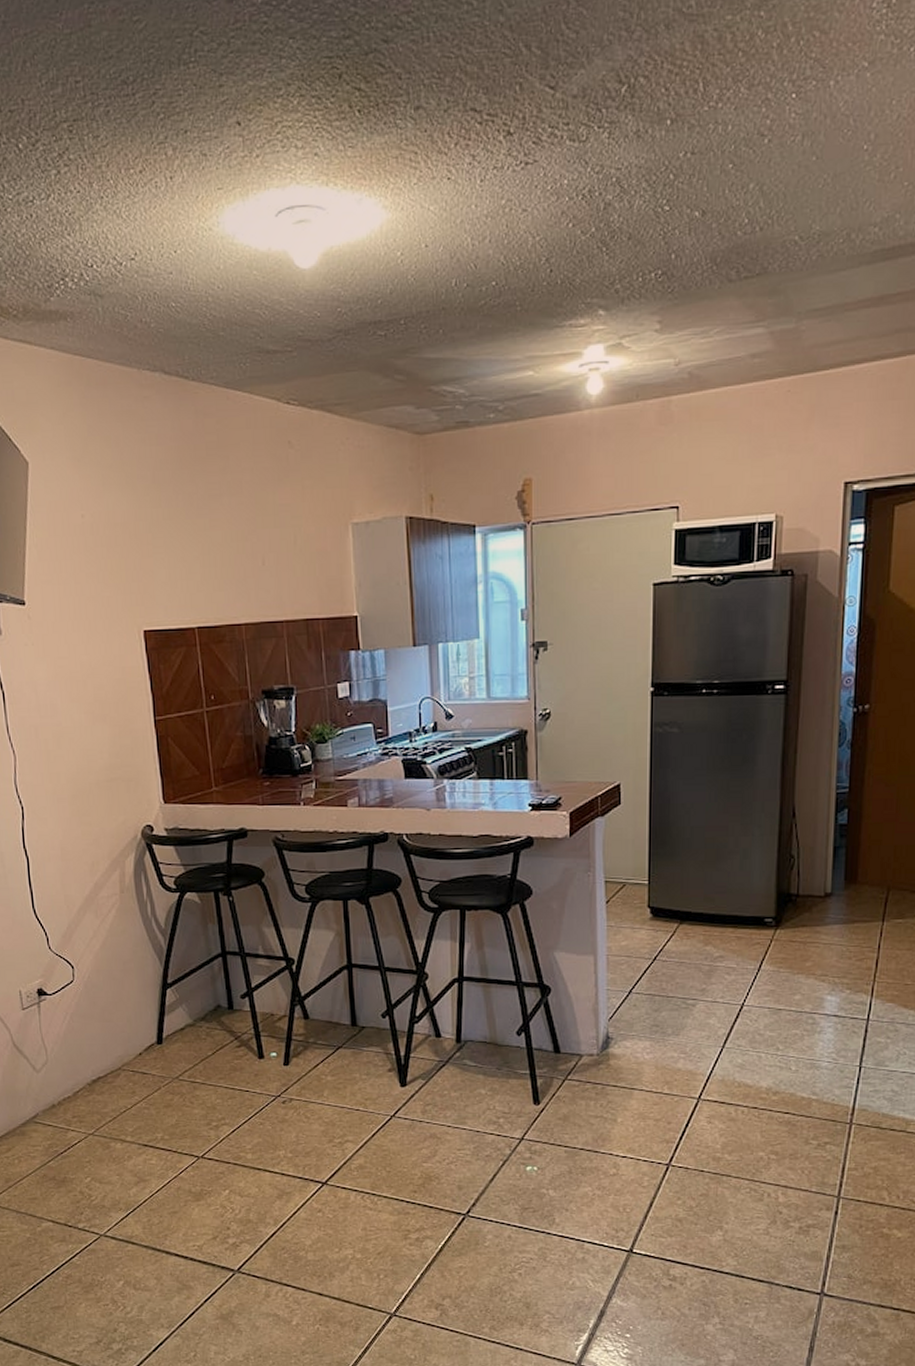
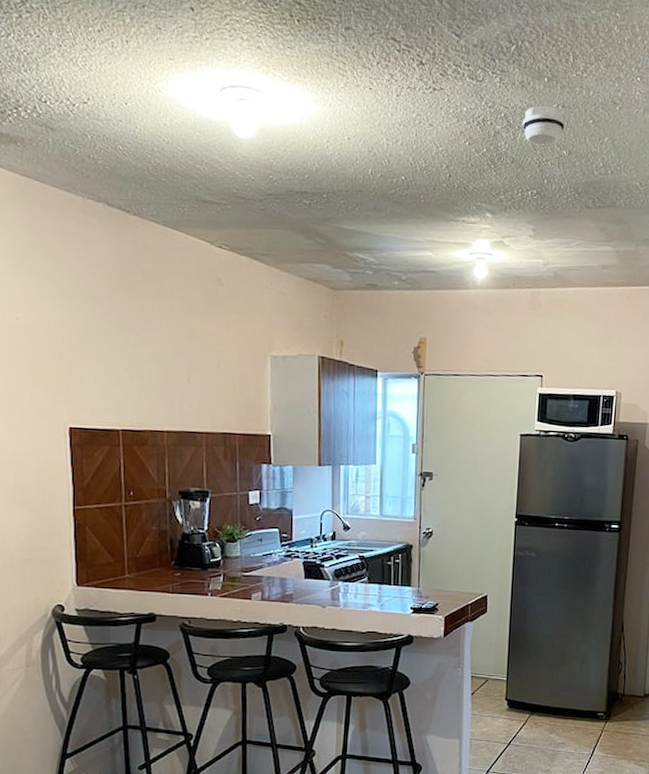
smoke detector: none [639,155,696,211] -> present [522,105,565,146]

